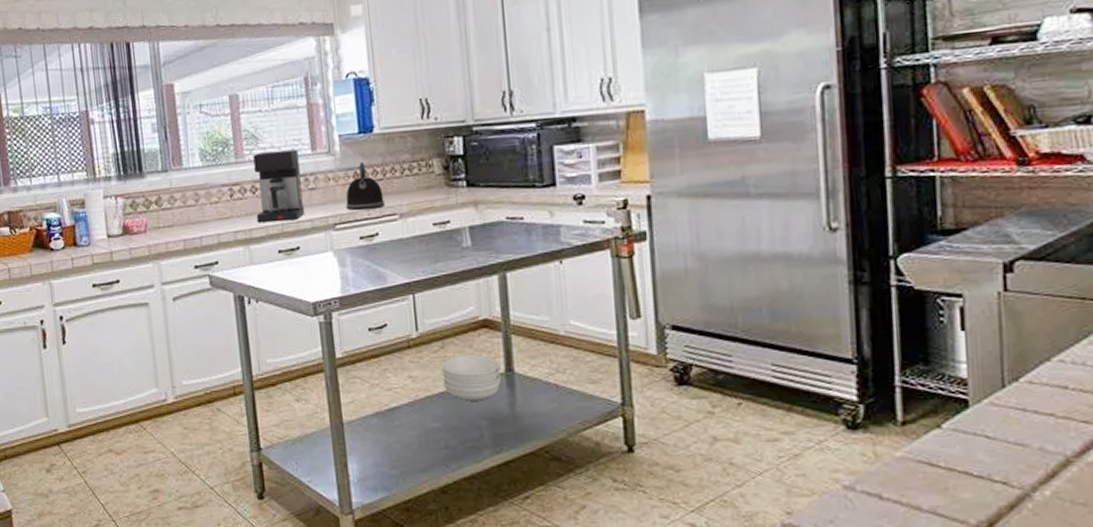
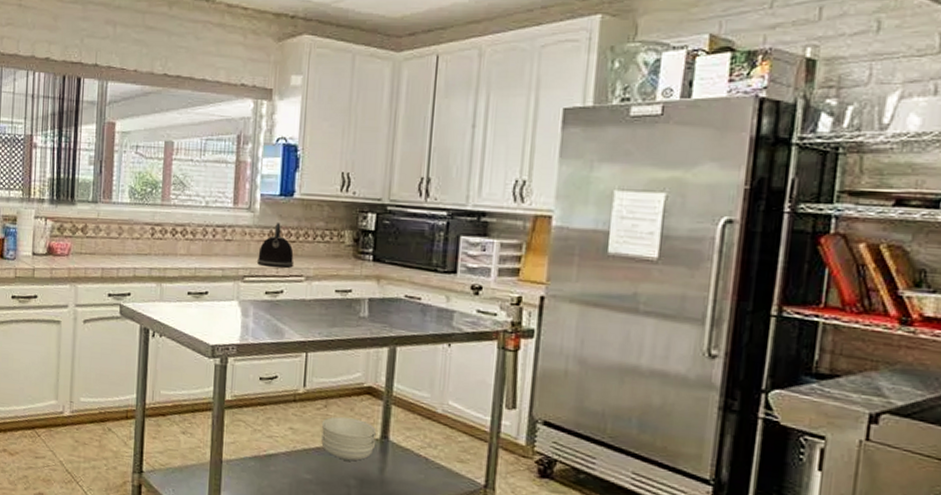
coffee maker: present [253,149,305,223] -> none [172,199,221,267]

